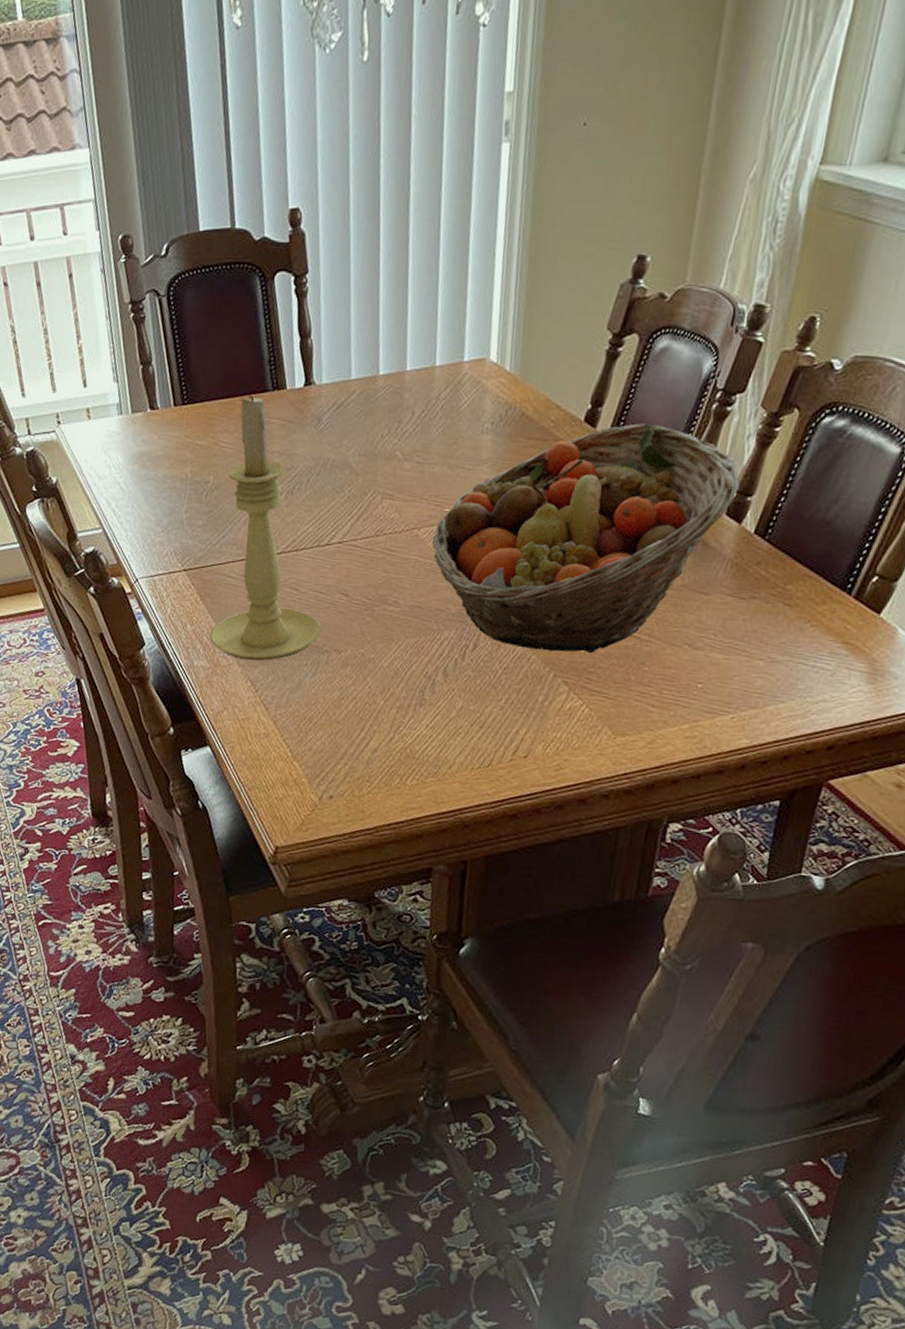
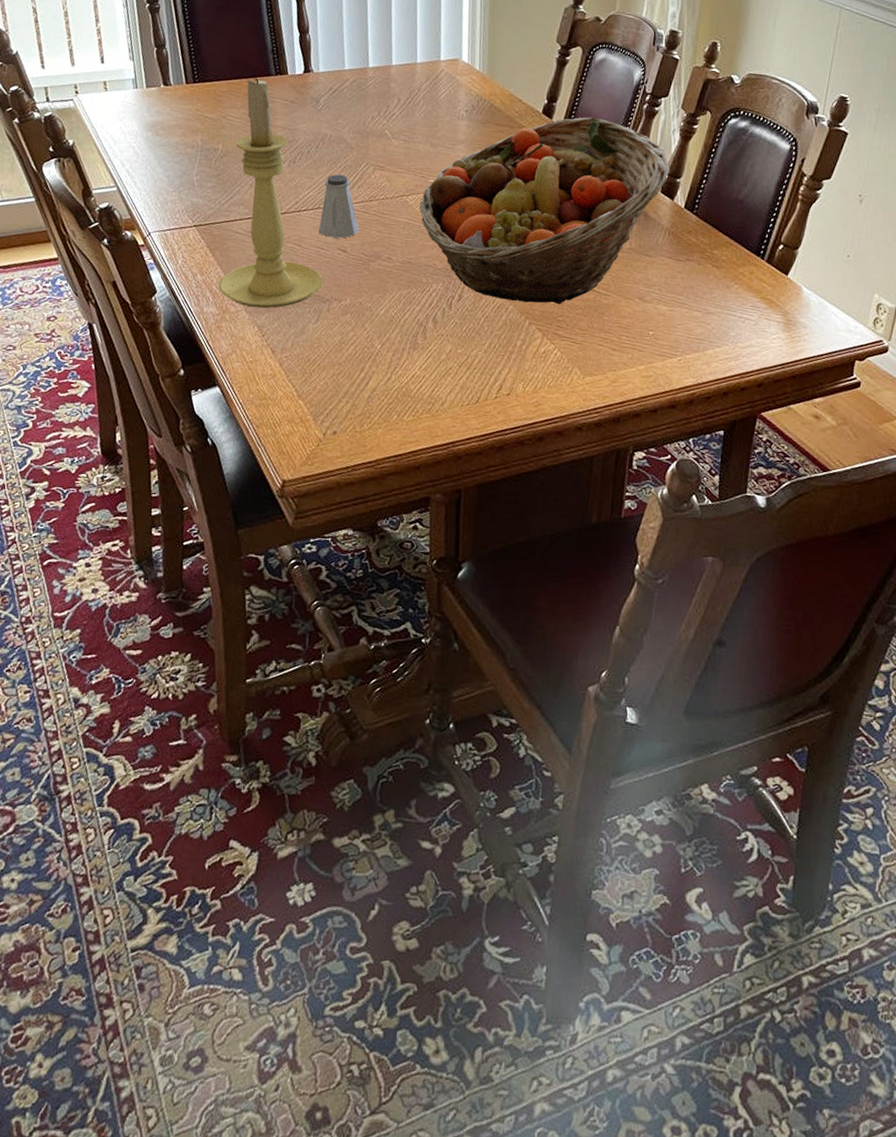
saltshaker: none [318,506,364,580] -> present [319,174,360,238]

